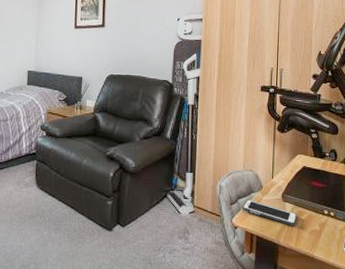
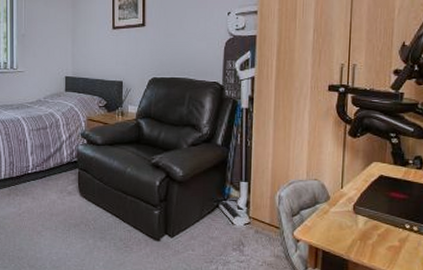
cell phone: present [242,199,297,226] -> none [305,211,372,241]

